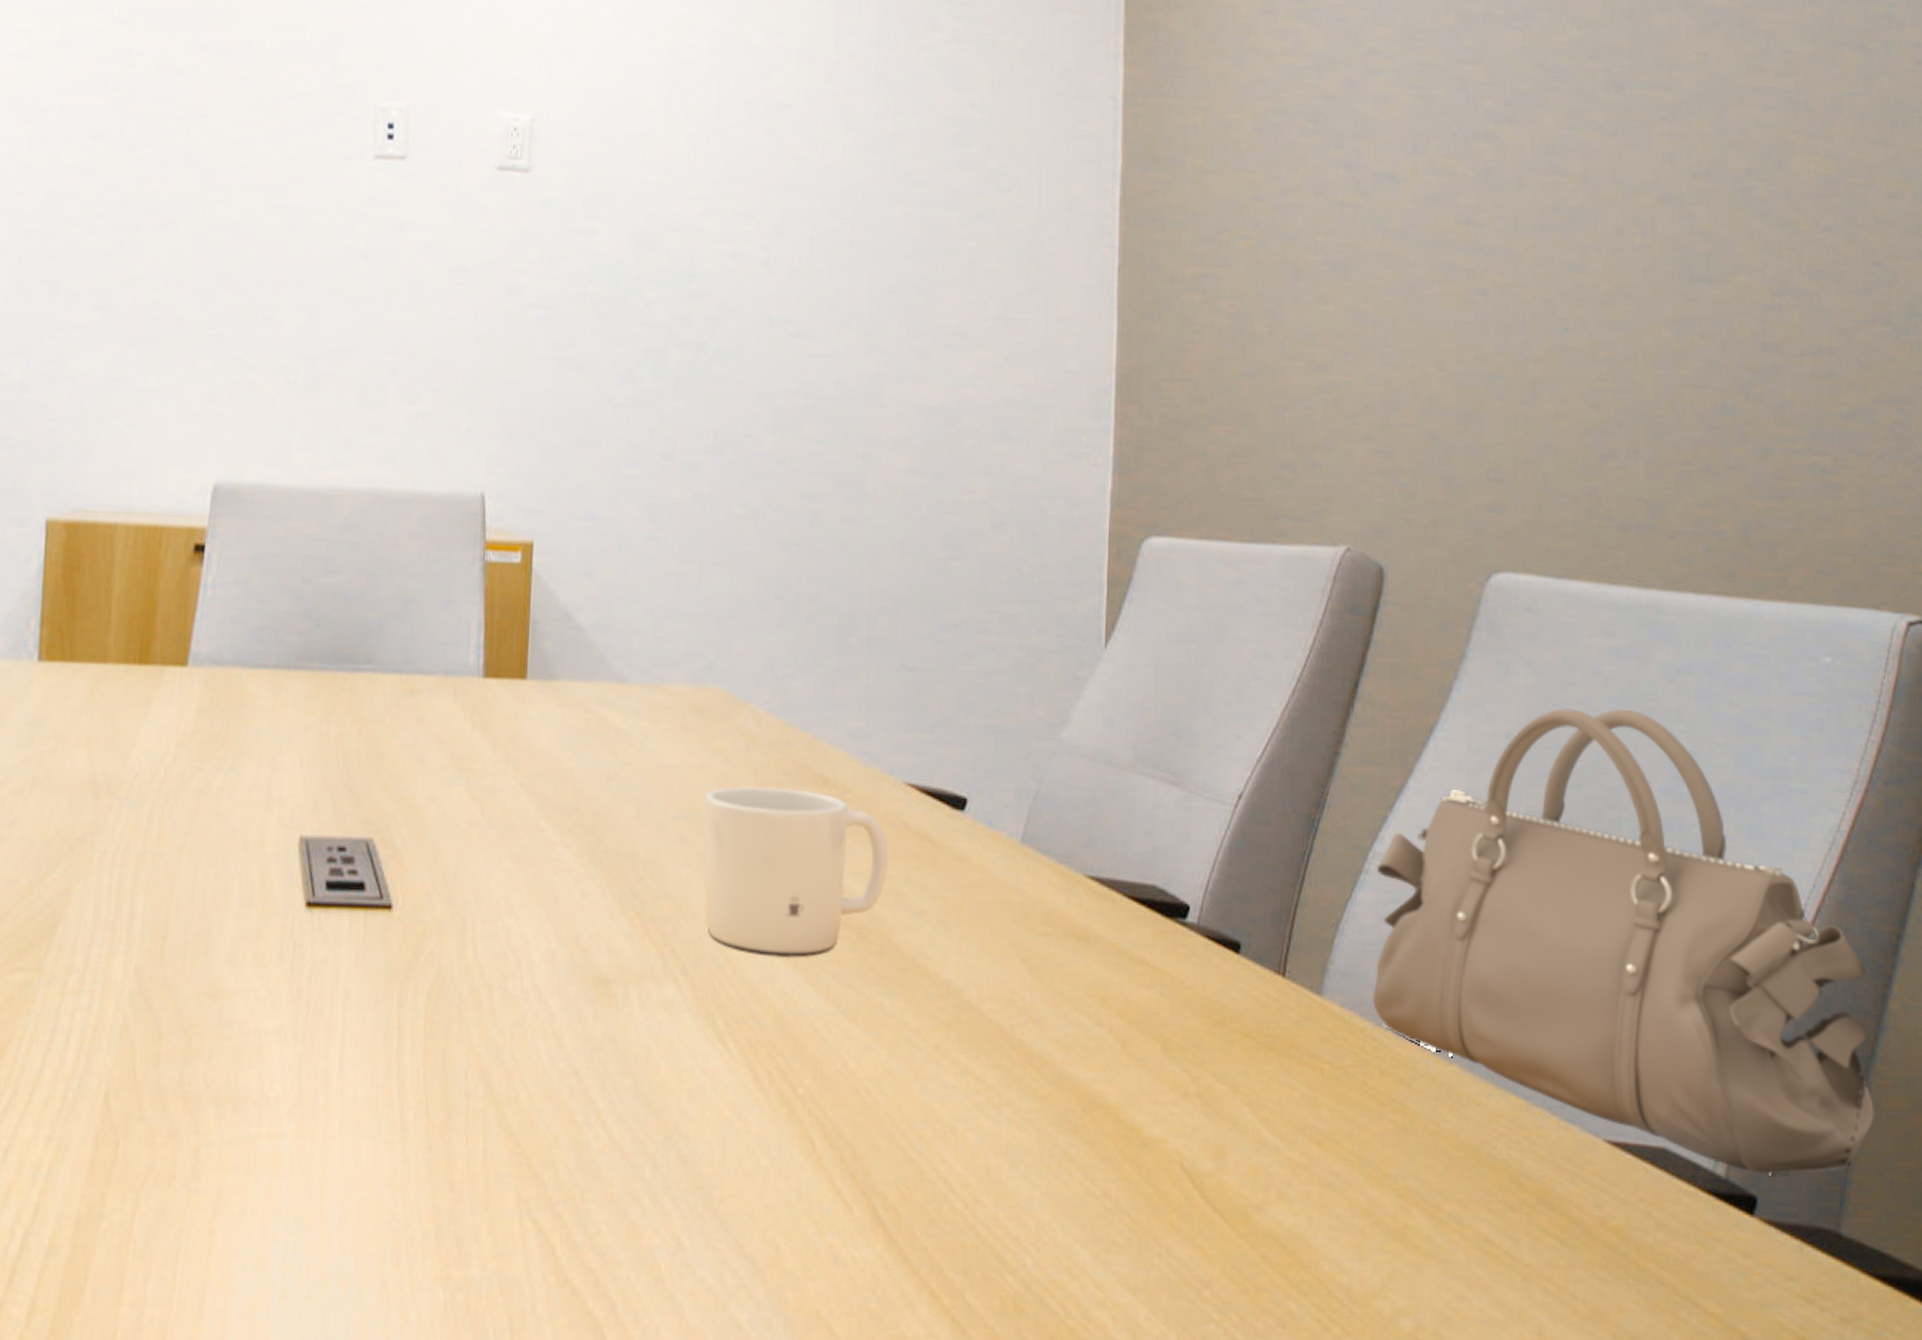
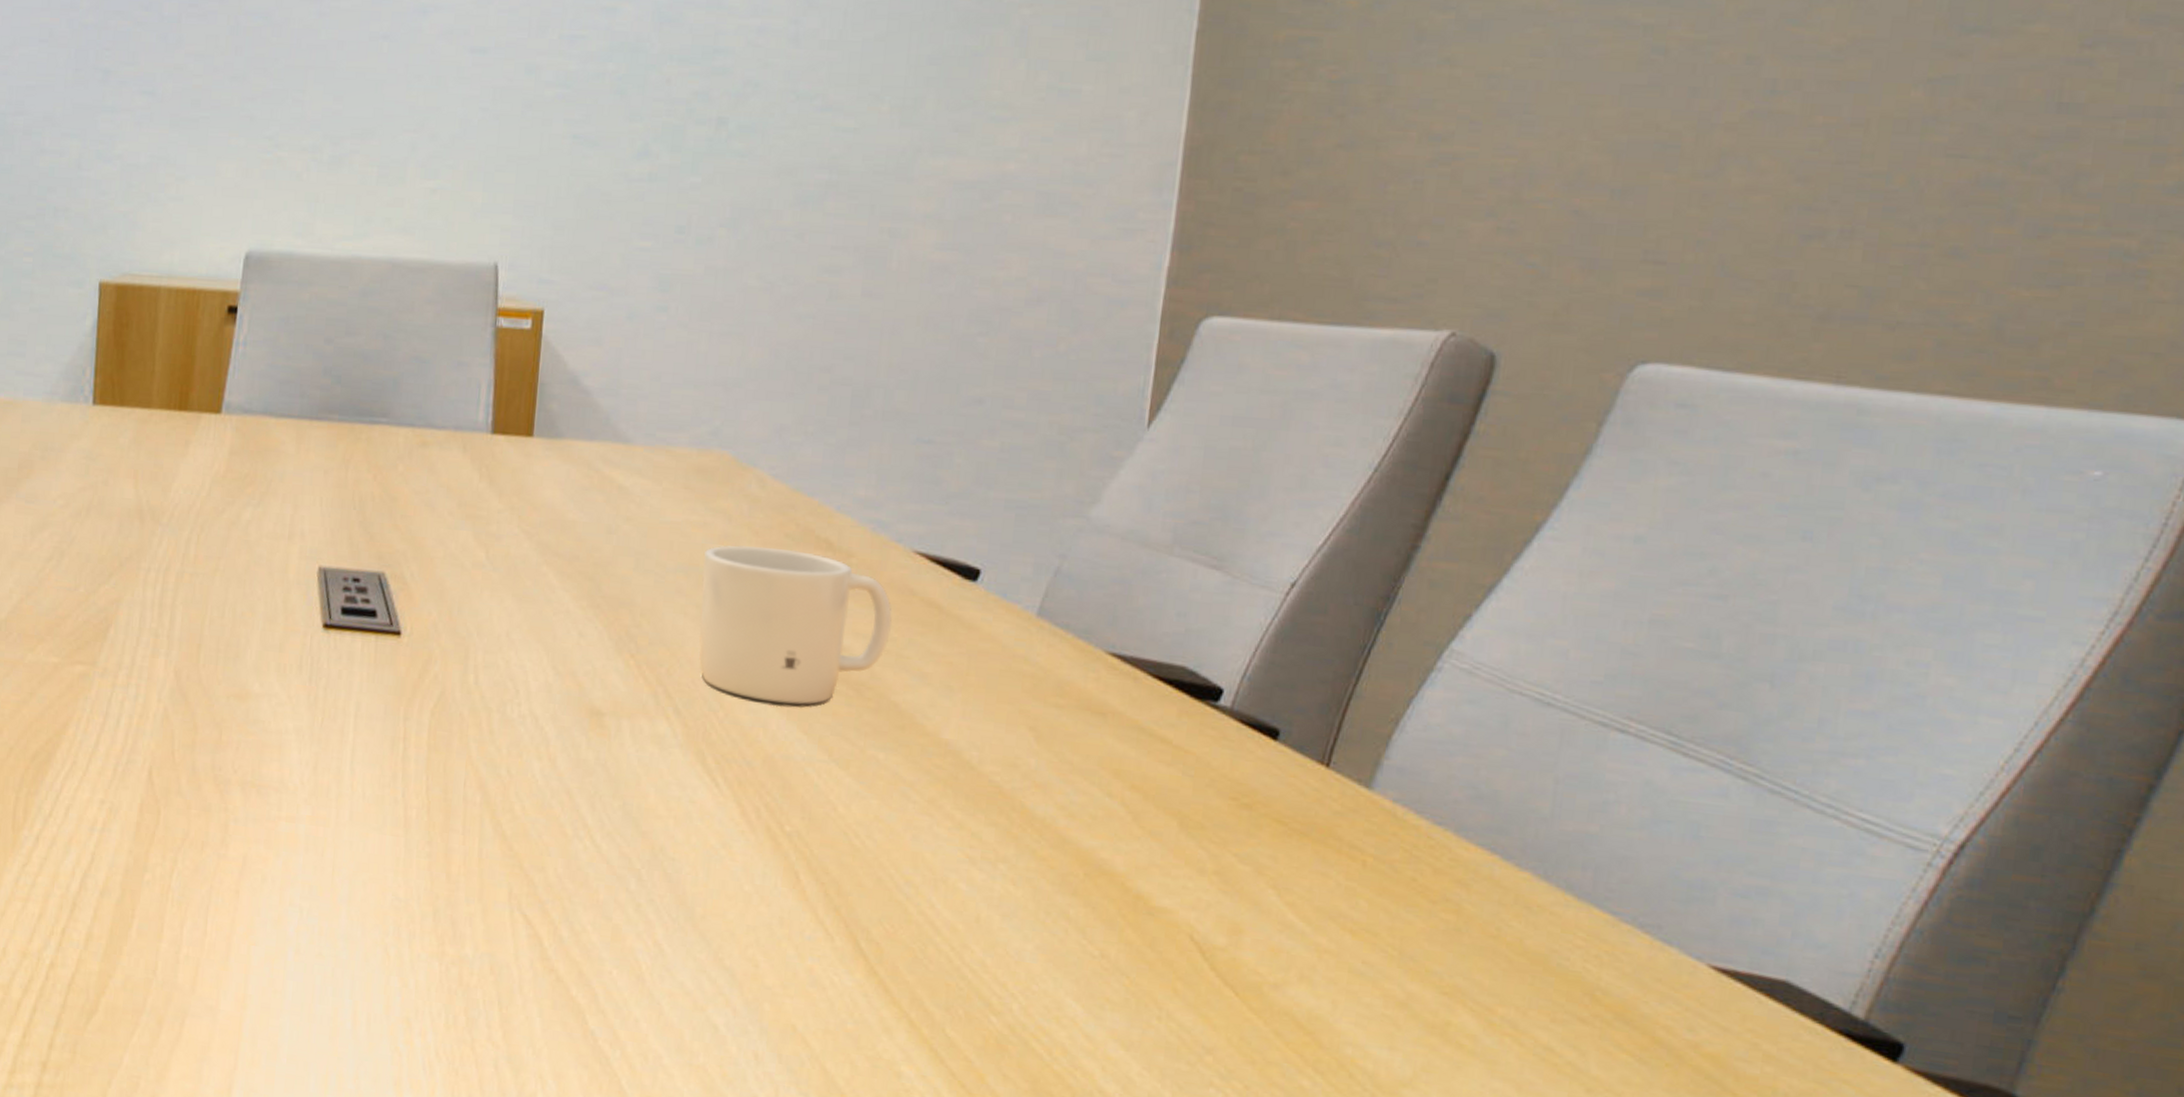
shoulder bag: present [1373,708,1874,1175] -> none [1433,513,2098,1028]

